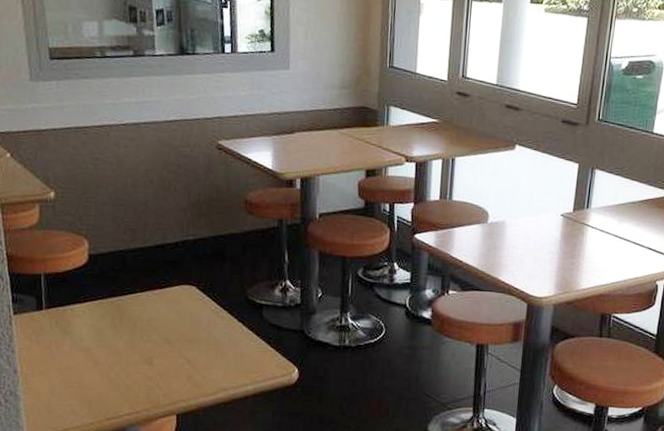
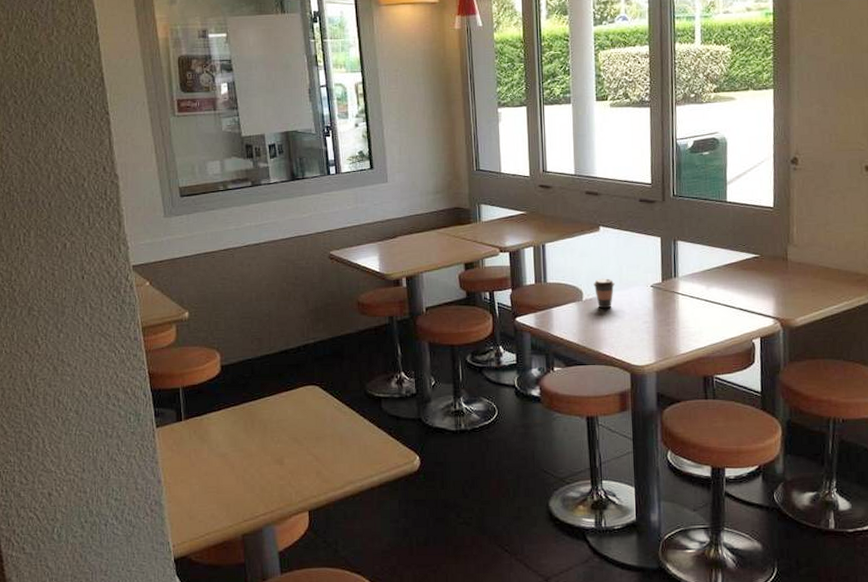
coffee cup: none [501,201,524,234] -> present [593,278,615,309]

